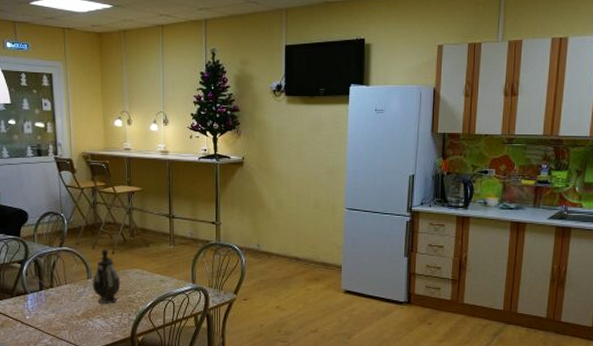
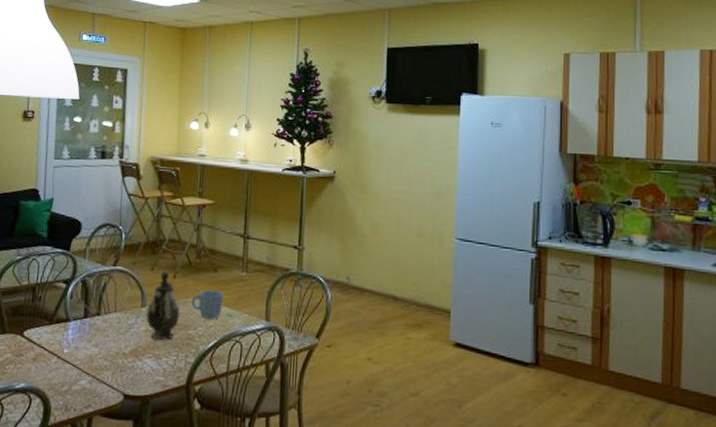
mug: none [130,262,156,285] -> present [191,290,224,319]

